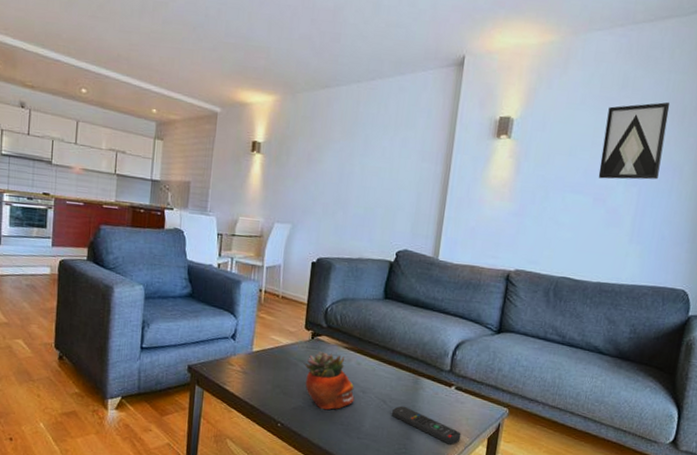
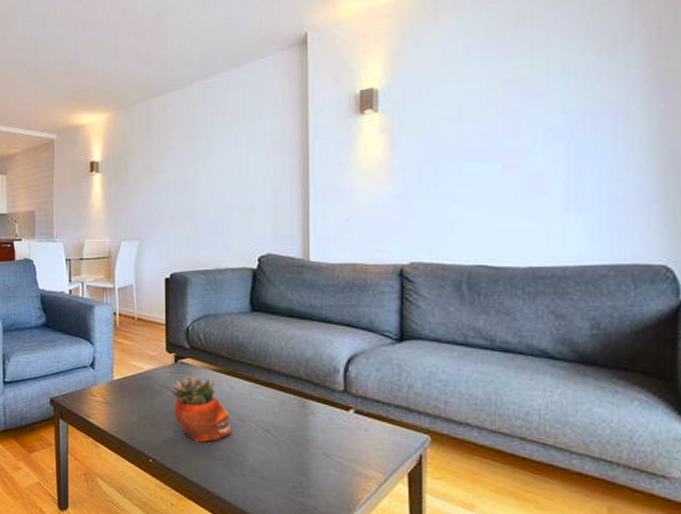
remote control: present [392,406,461,445] -> none [279,435,371,482]
wall art: present [598,102,670,180] -> none [503,32,592,140]

